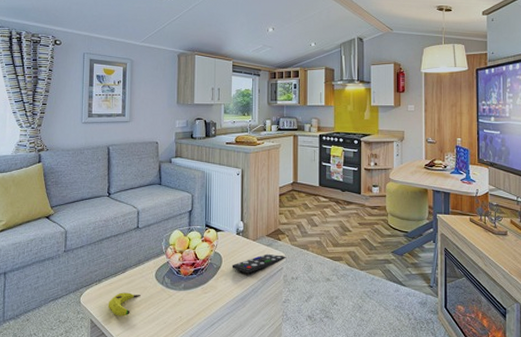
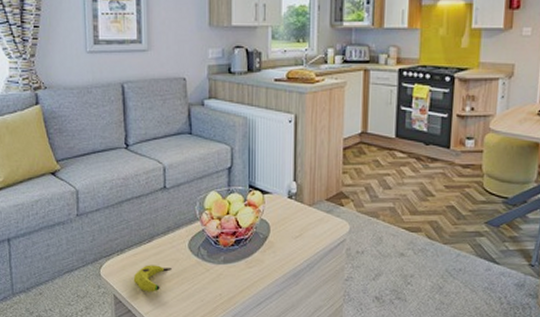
remote control: present [232,253,287,274] -> none [282,222,351,246]

